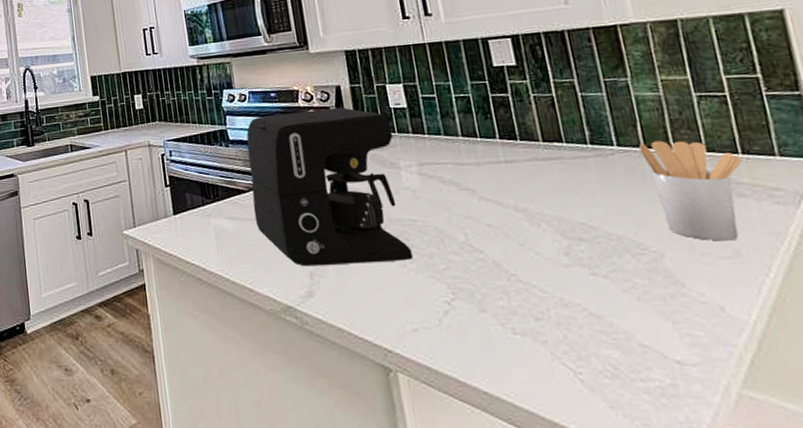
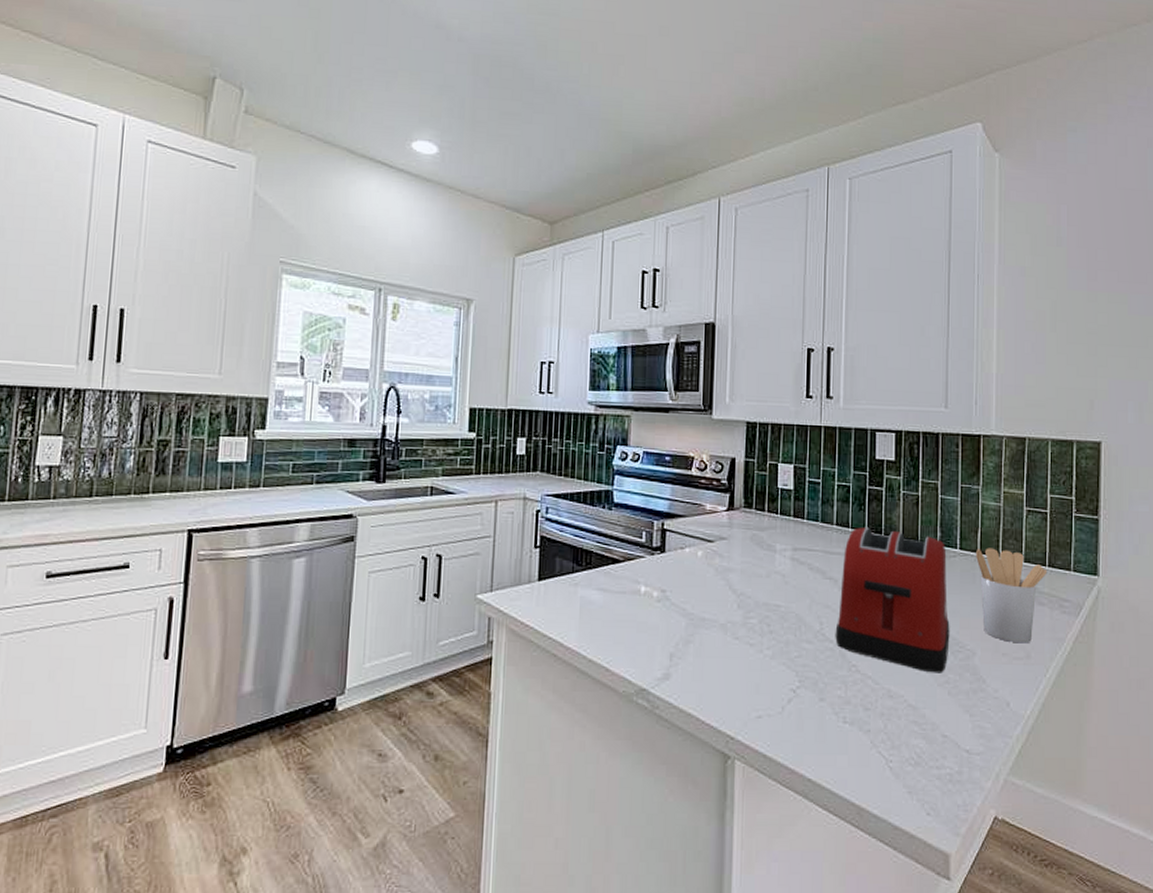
coffee maker: present [246,107,413,267] -> none [625,480,776,648]
toaster: none [476,134,629,279] -> present [835,527,950,673]

